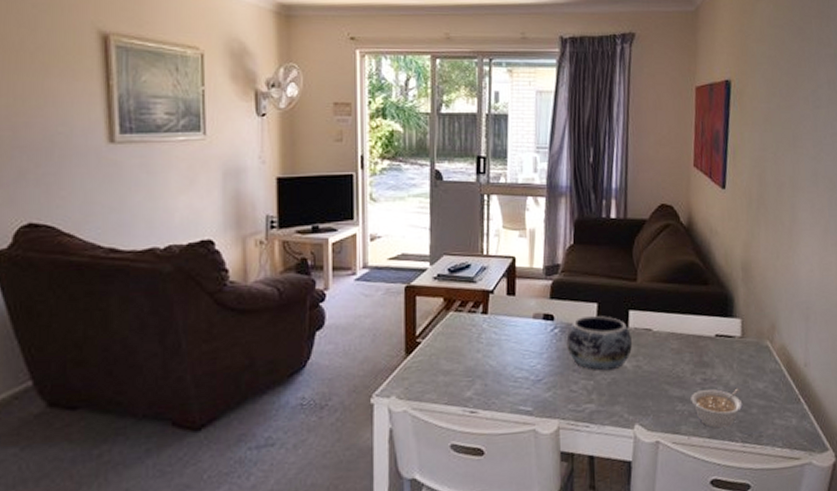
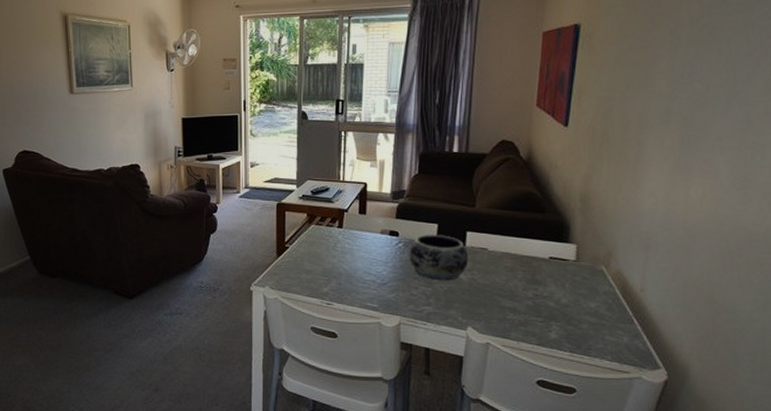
legume: present [691,387,743,429] -> none [522,303,573,338]

